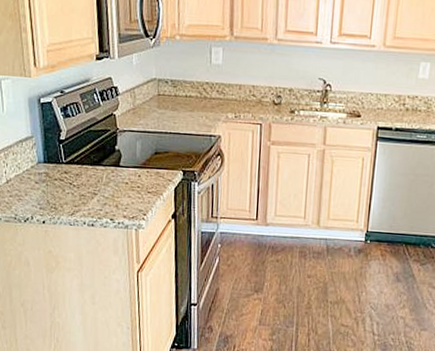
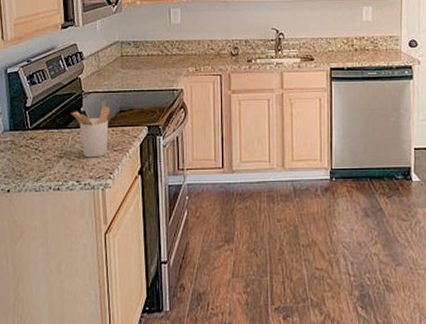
utensil holder: none [105,147,146,198] -> present [70,107,111,158]

